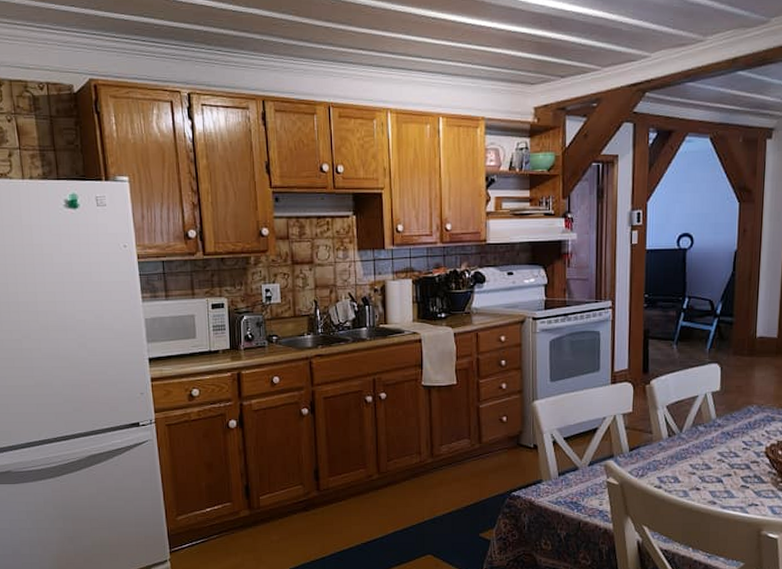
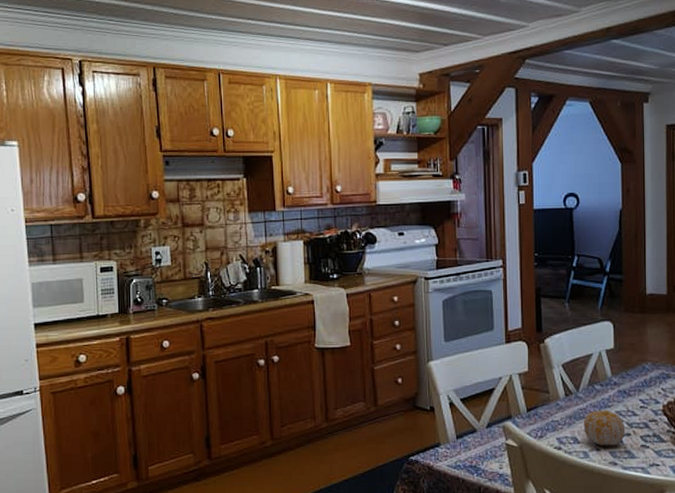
fruit: none [684,451,727,486] -> present [583,410,626,446]

